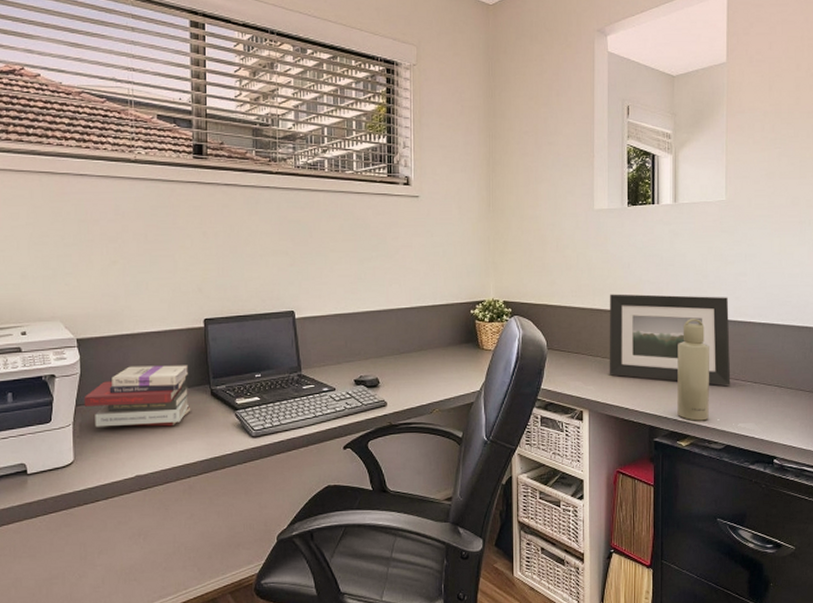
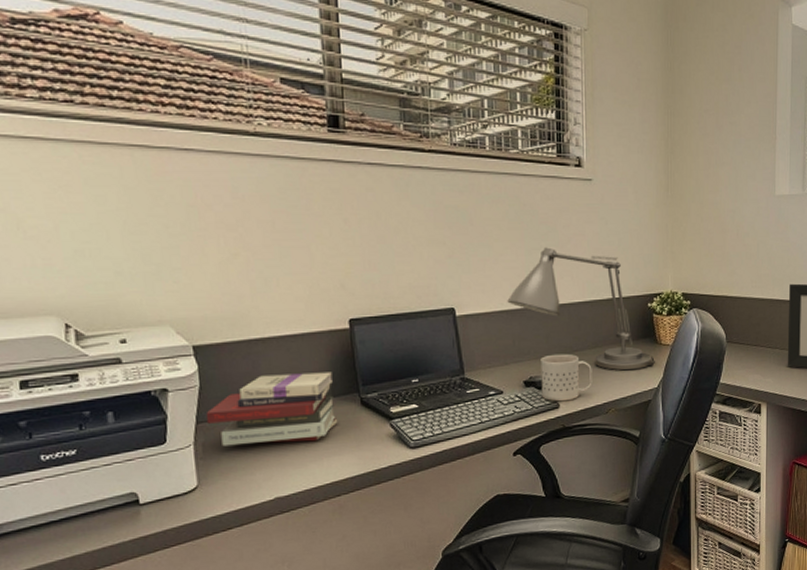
desk lamp: none [341,257,477,373] -> present [507,247,655,371]
mug: none [370,355,418,400] -> present [540,353,592,402]

